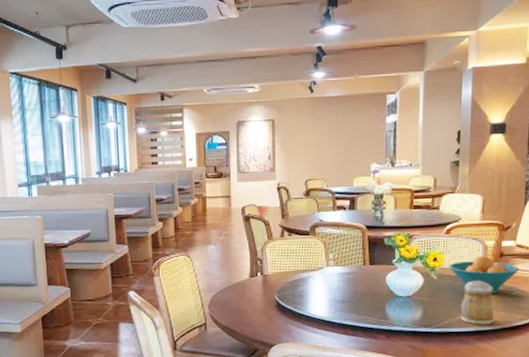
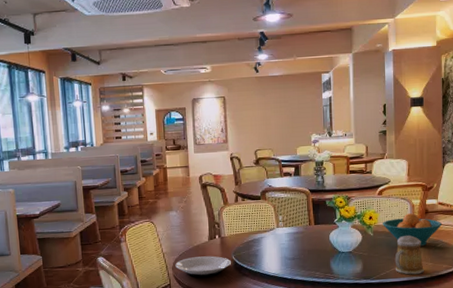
plate: none [212,294,273,317] -> present [175,256,231,277]

